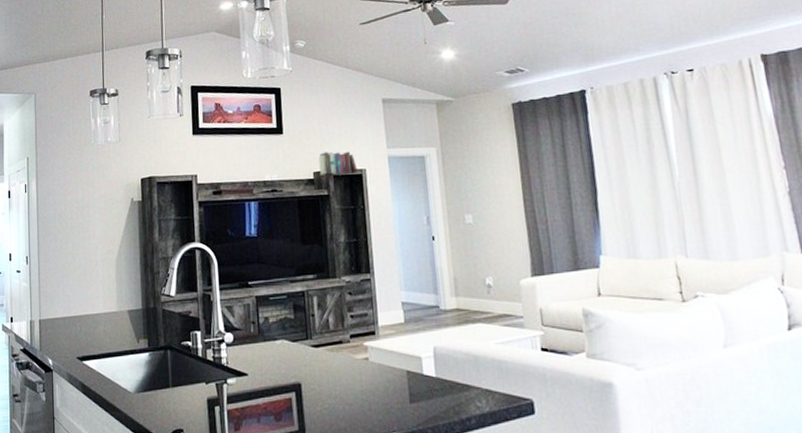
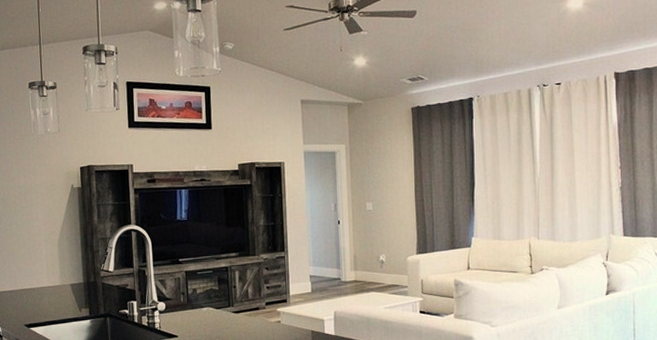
books: present [319,151,358,175] -> none [243,146,277,167]

